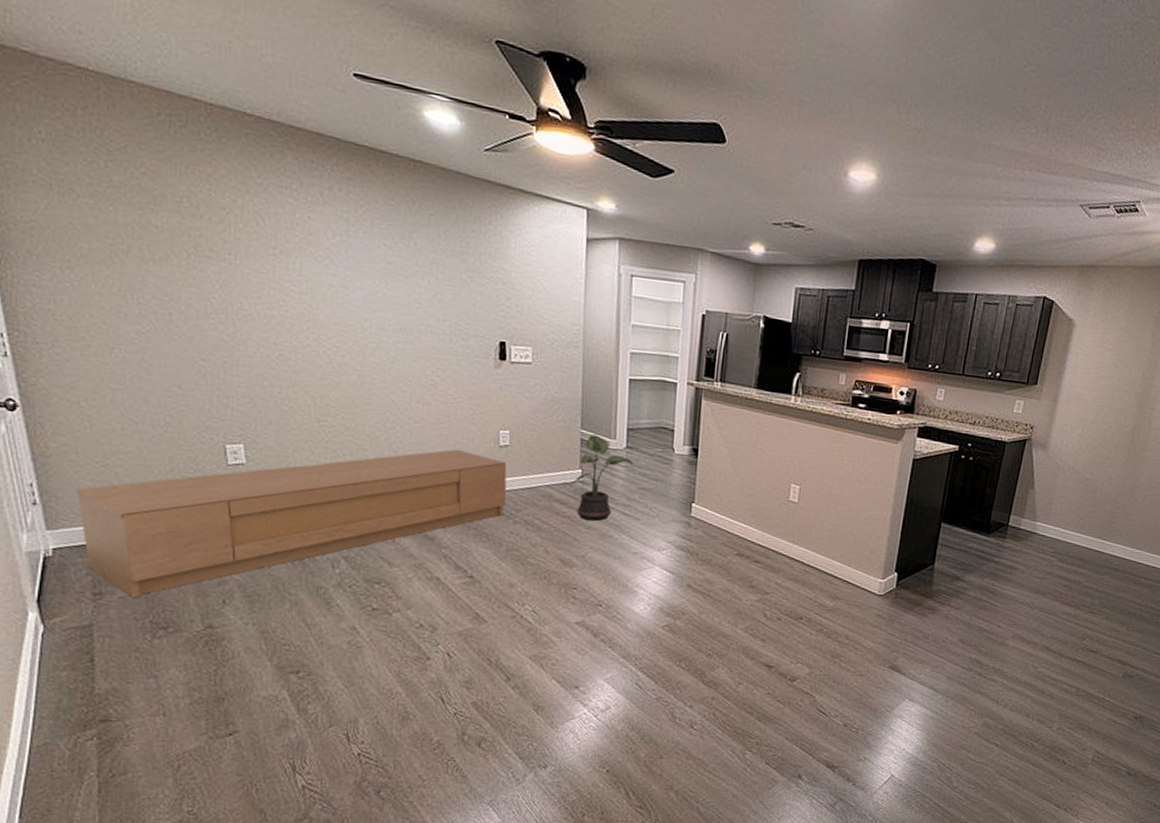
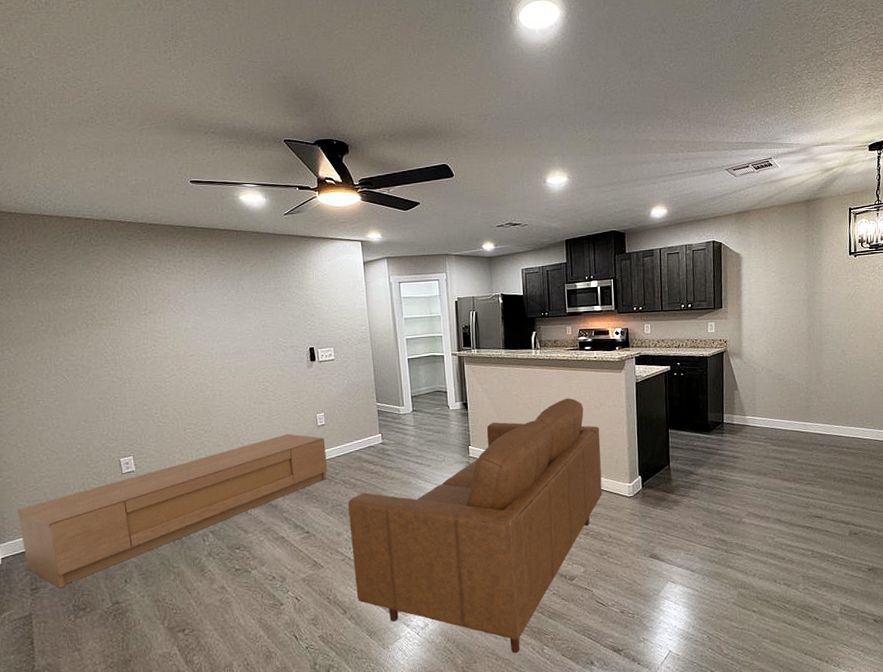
sofa: none [525,463,858,754] -> present [348,398,602,653]
potted plant: present [570,434,633,521] -> none [374,405,419,473]

